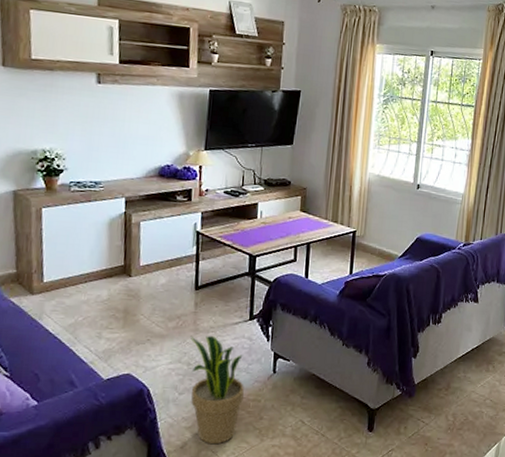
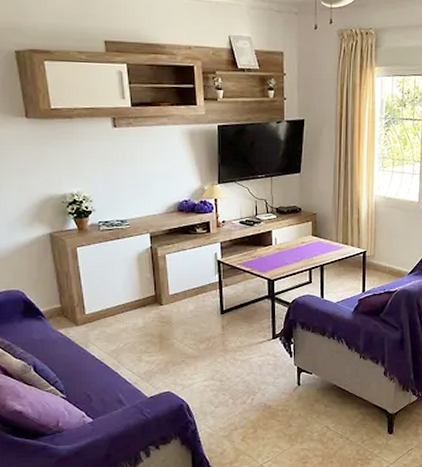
potted plant: present [190,335,244,445] -> none [221,354,274,450]

